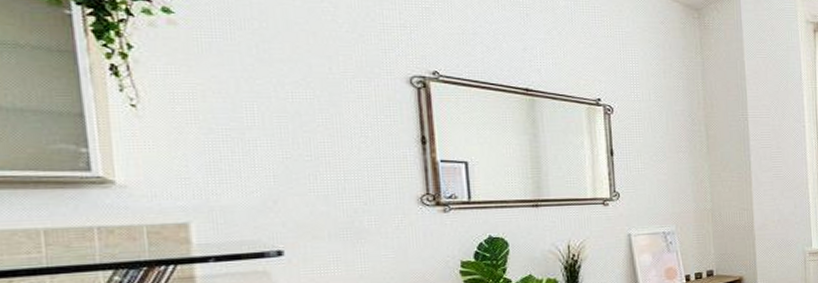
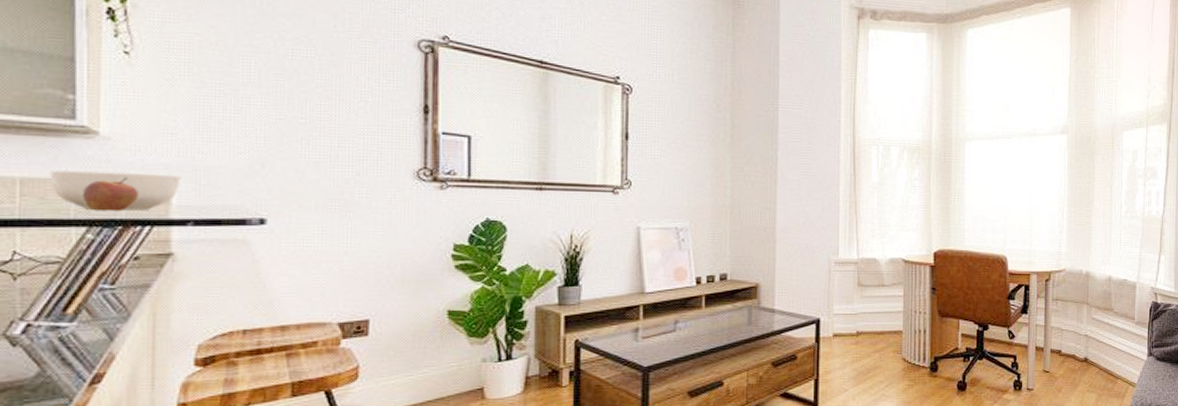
bowl: none [71,216,199,254] -> present [49,170,182,211]
fruit: none [105,221,161,255] -> present [82,177,139,212]

